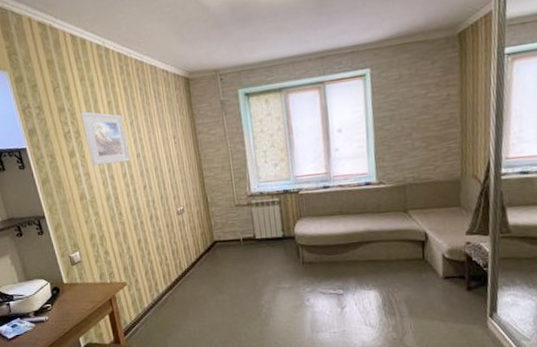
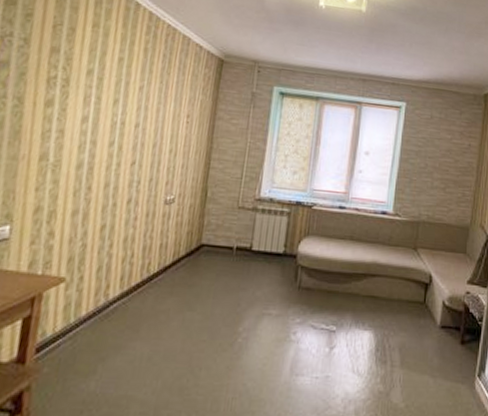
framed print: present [81,111,130,166] -> none [72,60,132,129]

